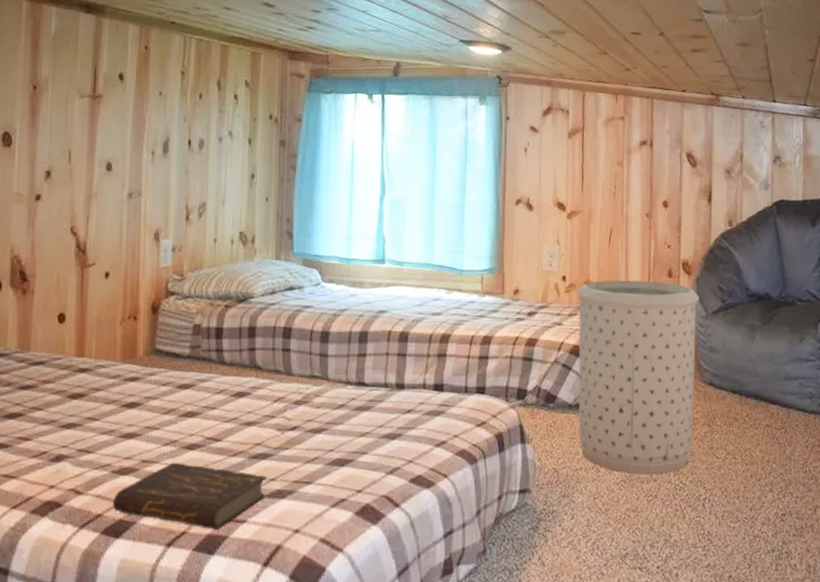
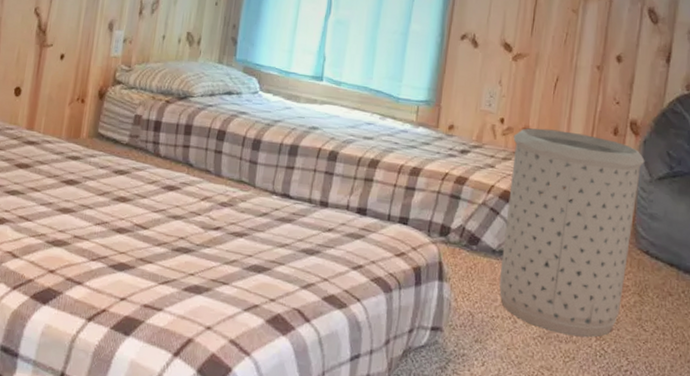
book: present [113,462,267,529] -> none [43,242,186,313]

